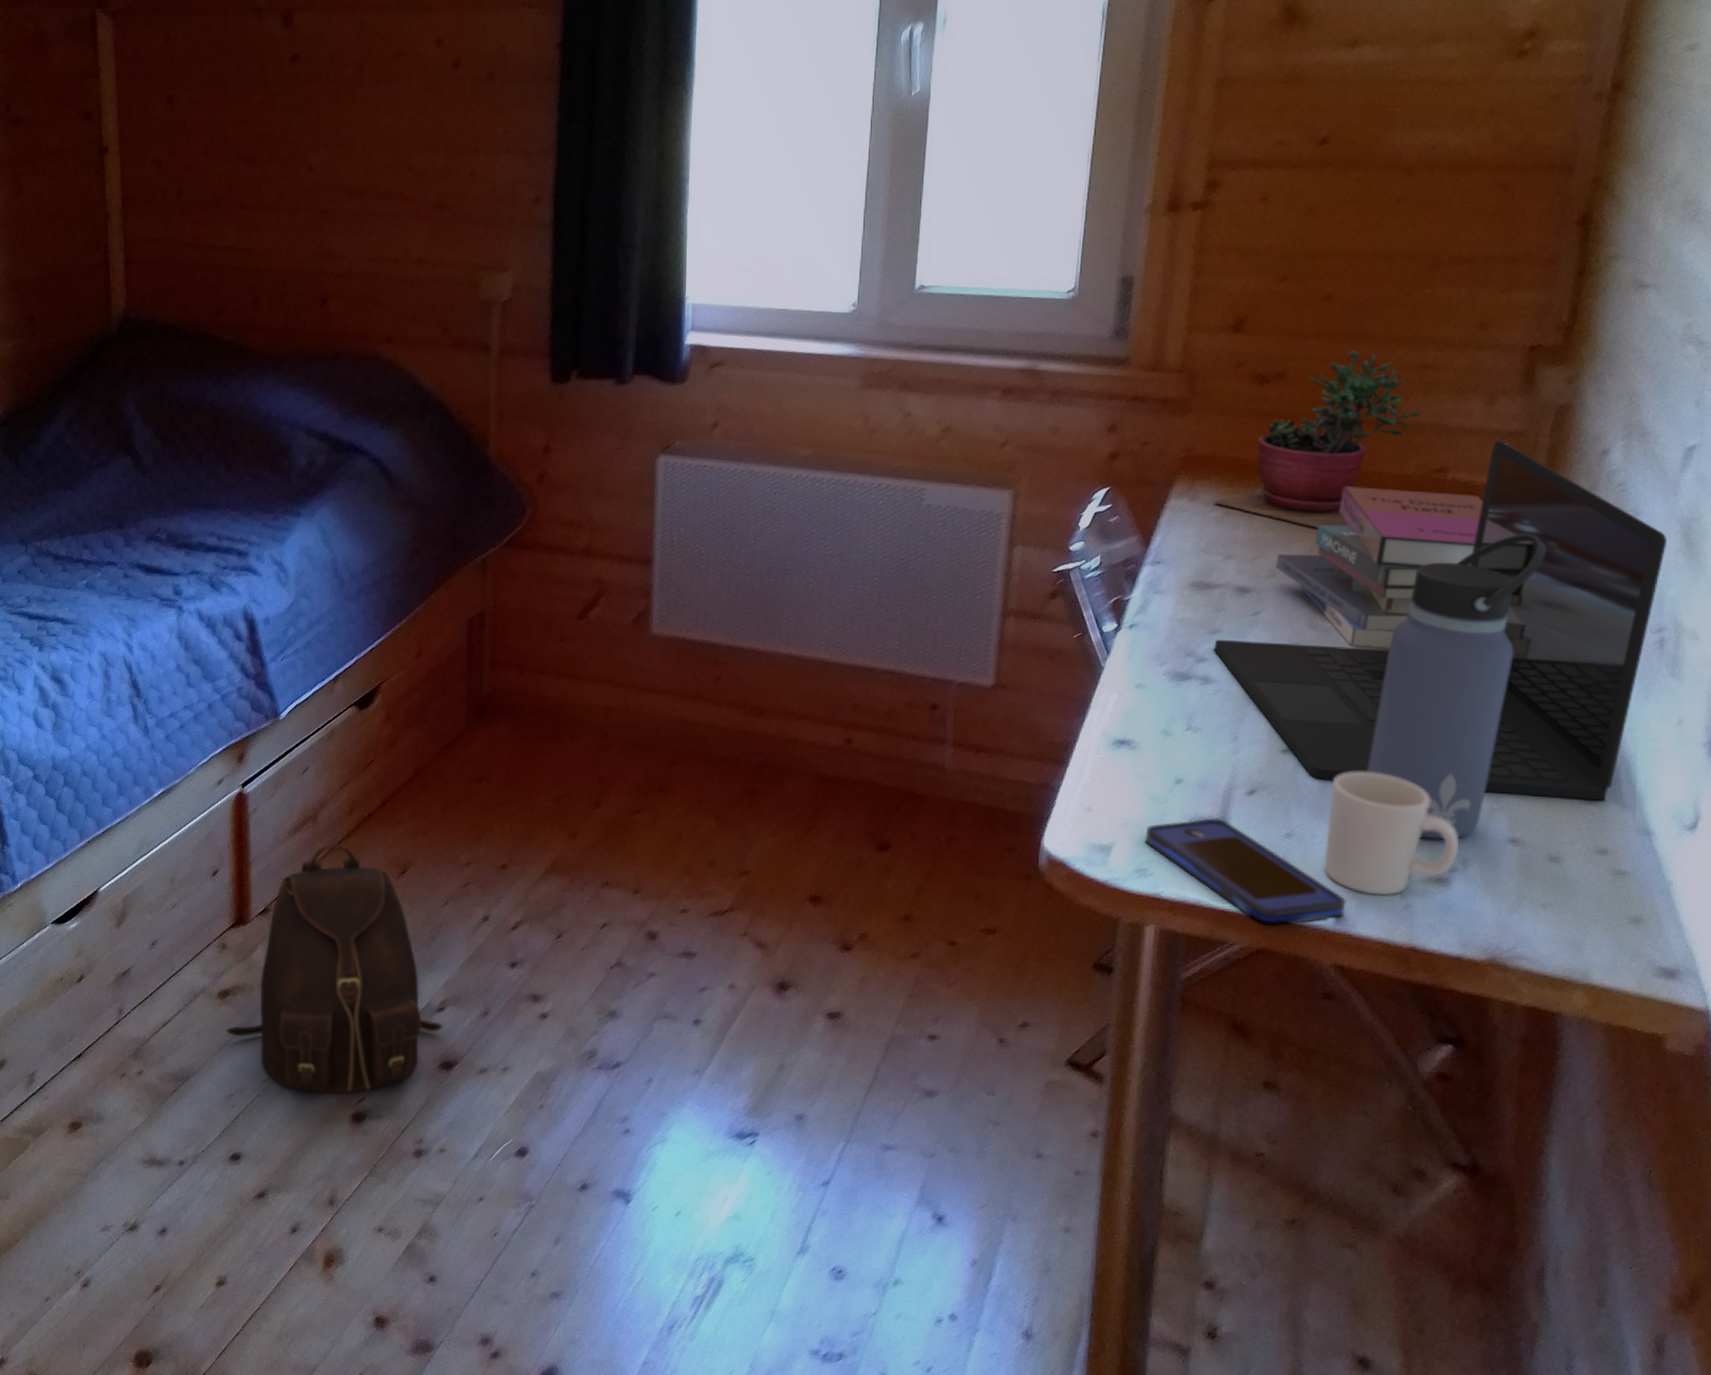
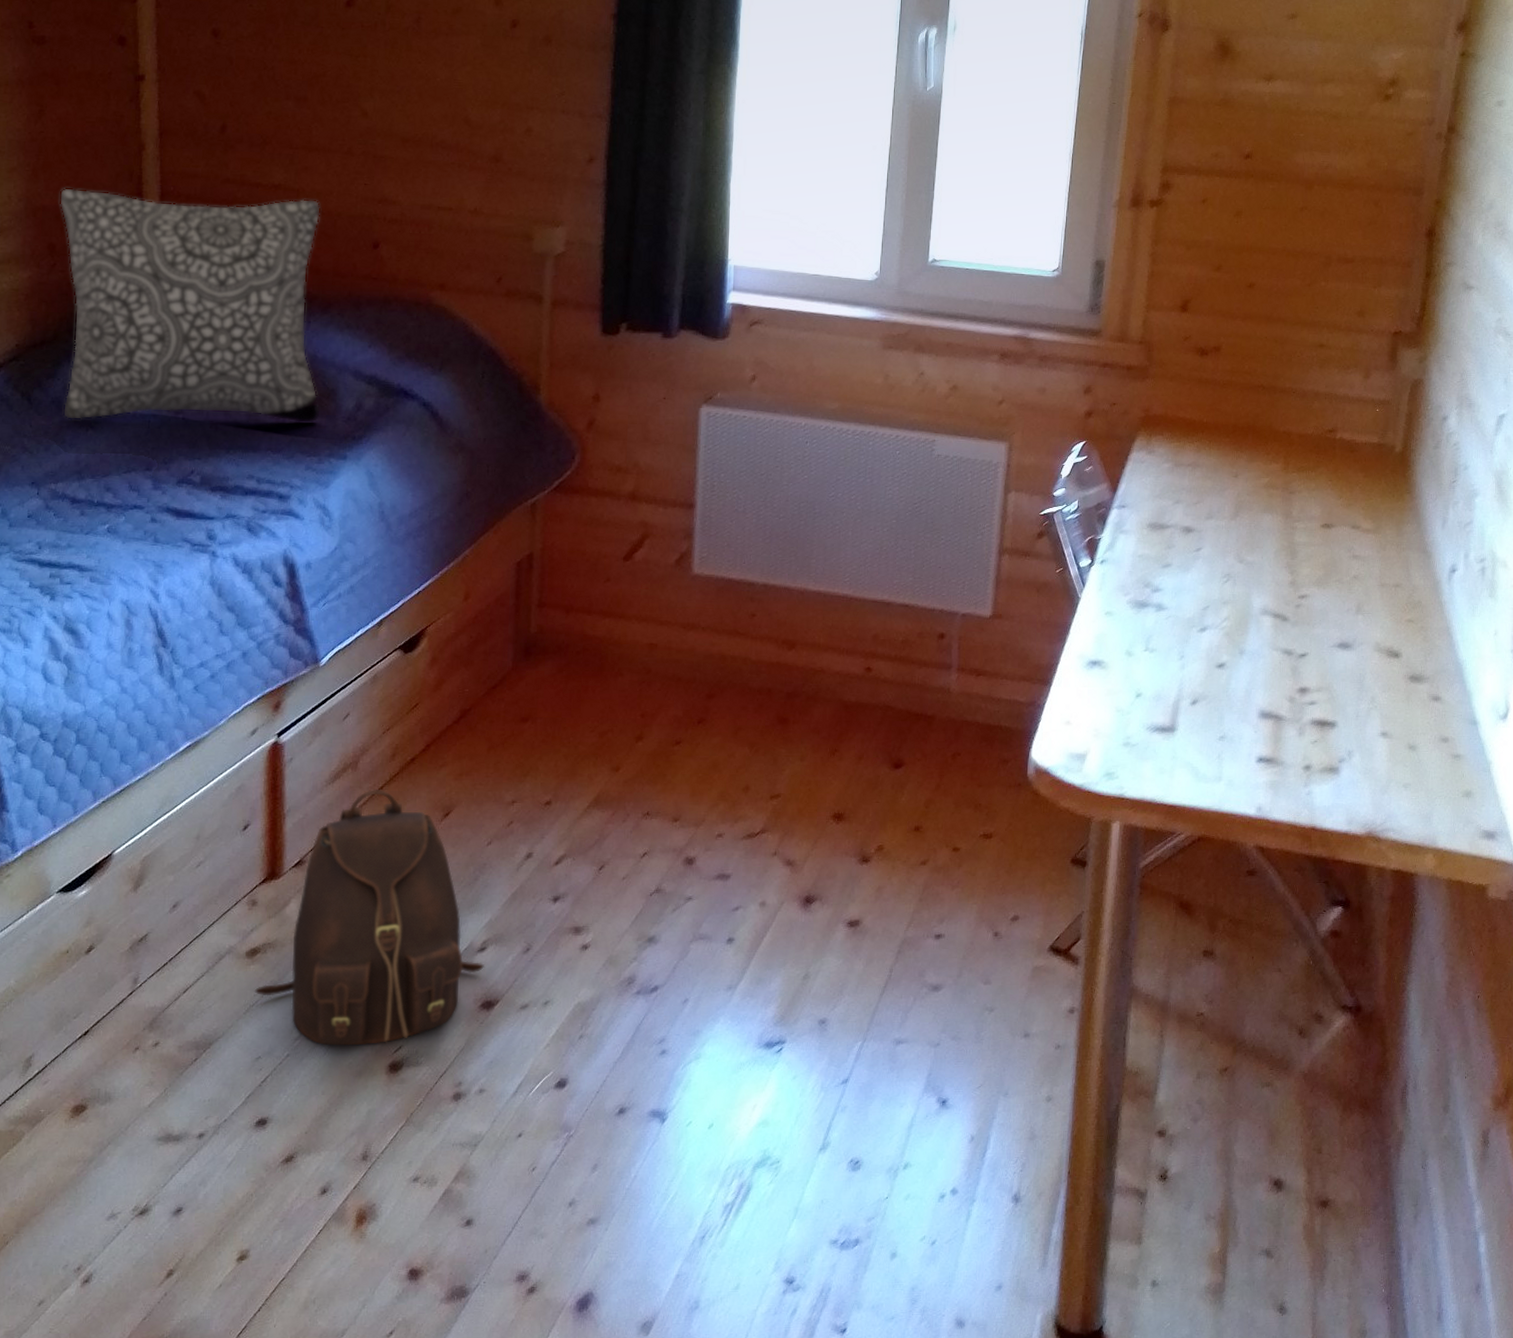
pillow: none [36,257,275,481] -> present [59,188,321,424]
mobile phone: present [1145,818,1346,927] -> none [1112,726,1265,817]
succulent plant: present [1212,351,1419,528] -> none [1164,331,1317,478]
laptop: present [1214,440,1666,801] -> none [1166,407,1486,699]
books: present [1276,487,1483,648] -> none [1213,443,1362,578]
mug: present [1324,771,1460,896] -> none [1248,681,1347,785]
water bottle: present [1367,533,1546,840] -> none [1280,483,1405,736]

